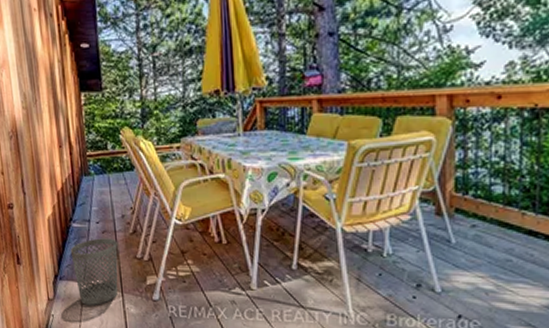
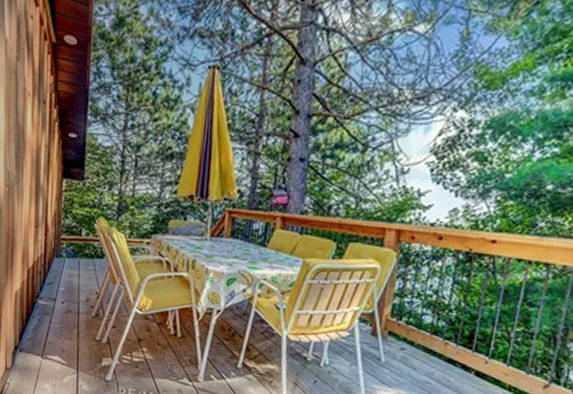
wastebasket: present [70,238,118,305] -> none [33,317,79,379]

